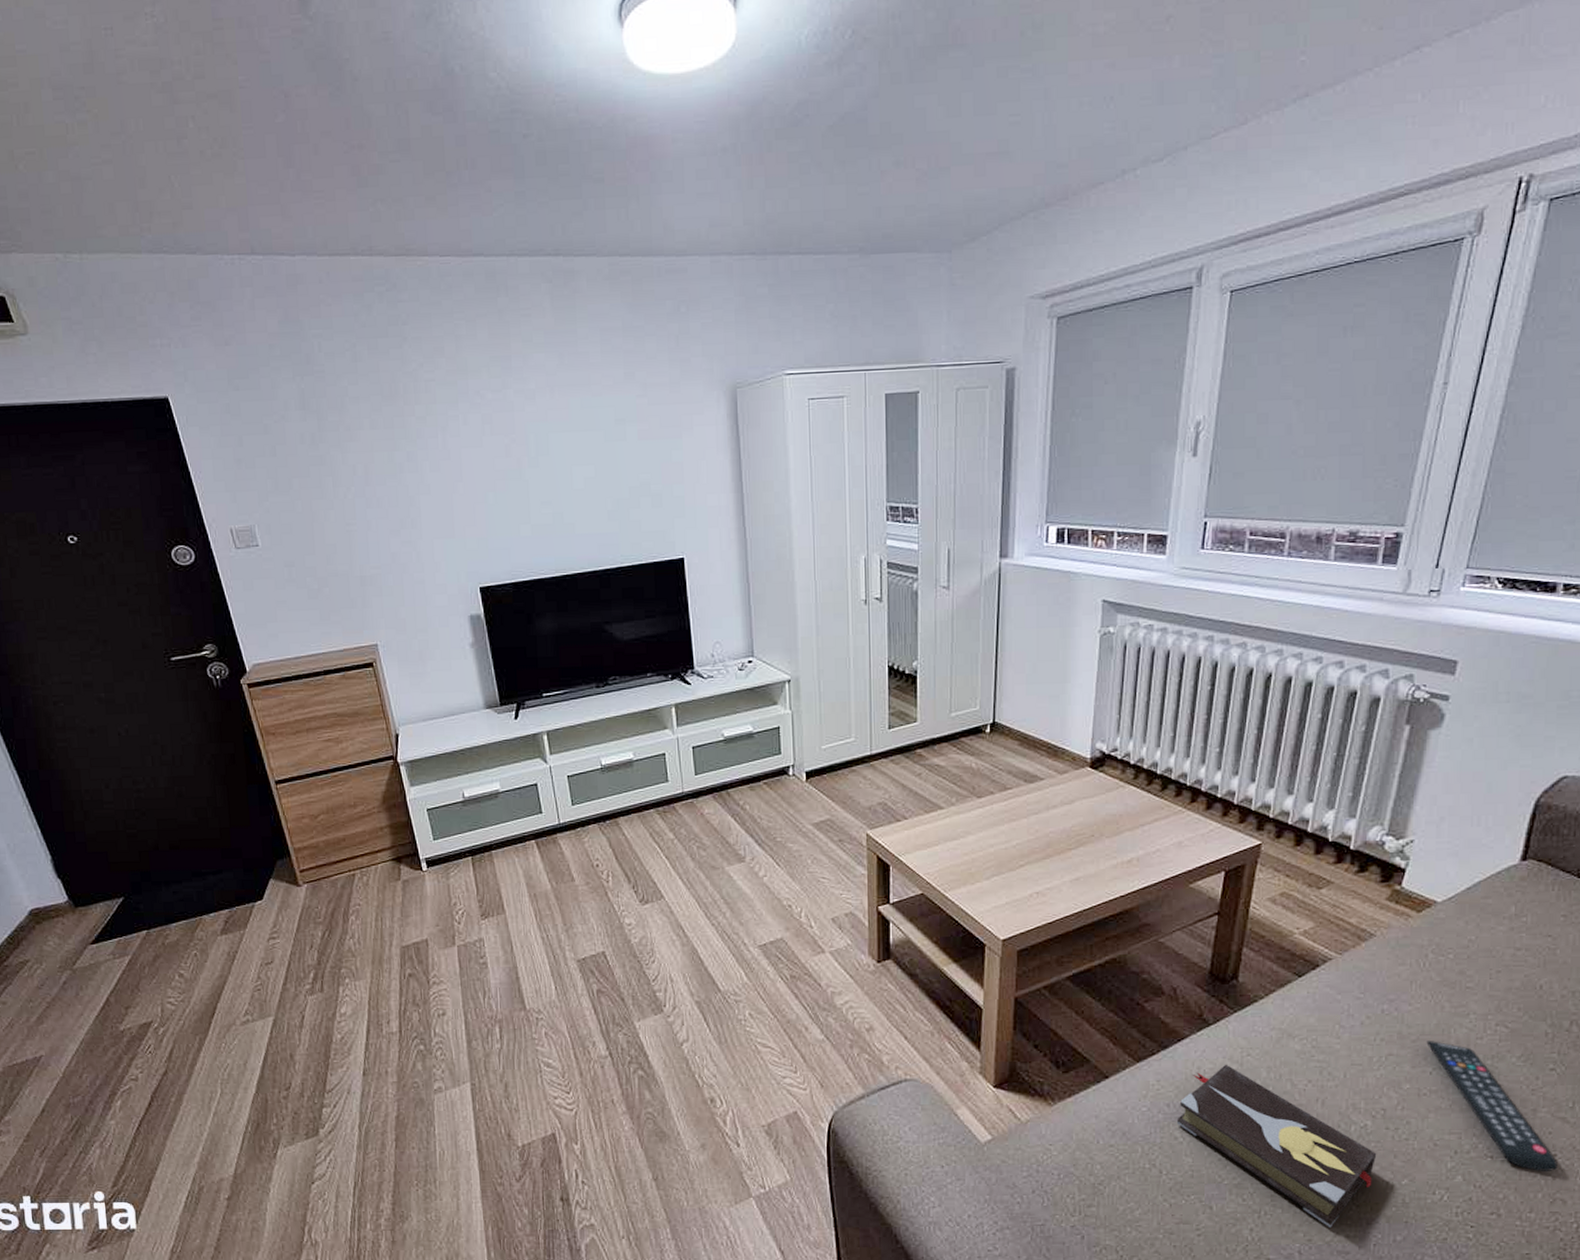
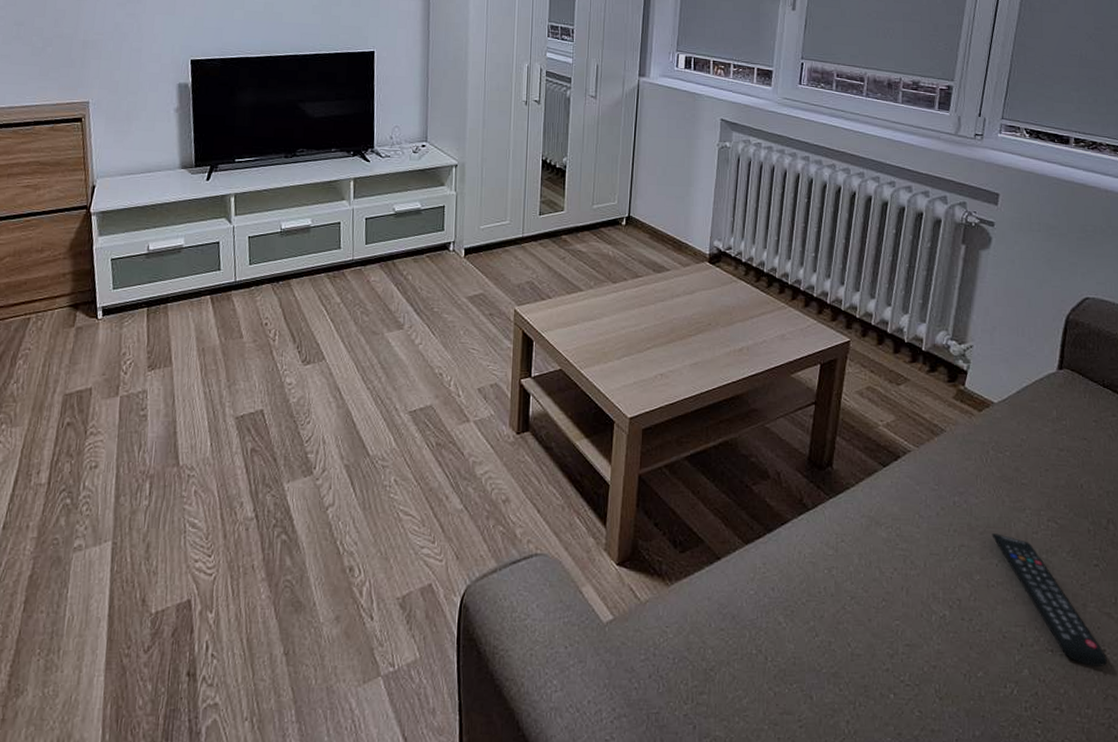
hardback book: present [1176,1064,1377,1227] -> none [780,549,955,721]

